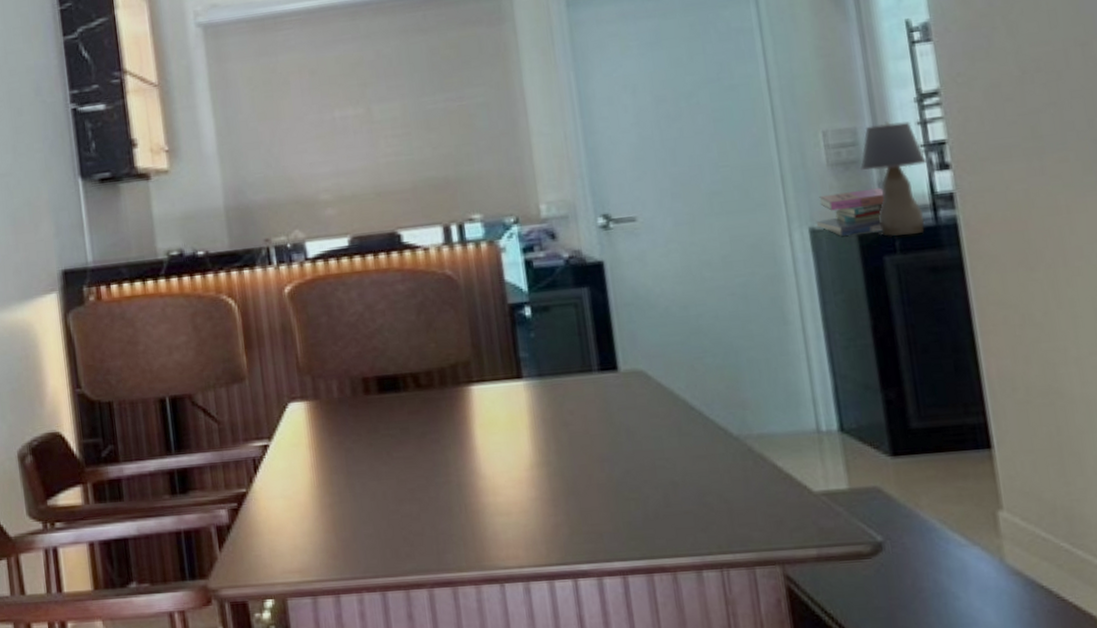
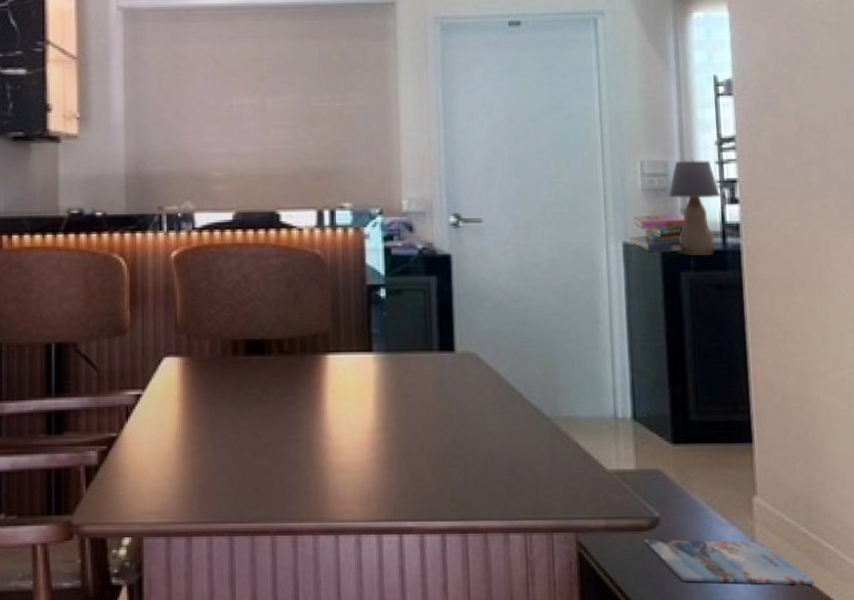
magazine: none [864,562,1085,614] -> present [643,539,815,585]

